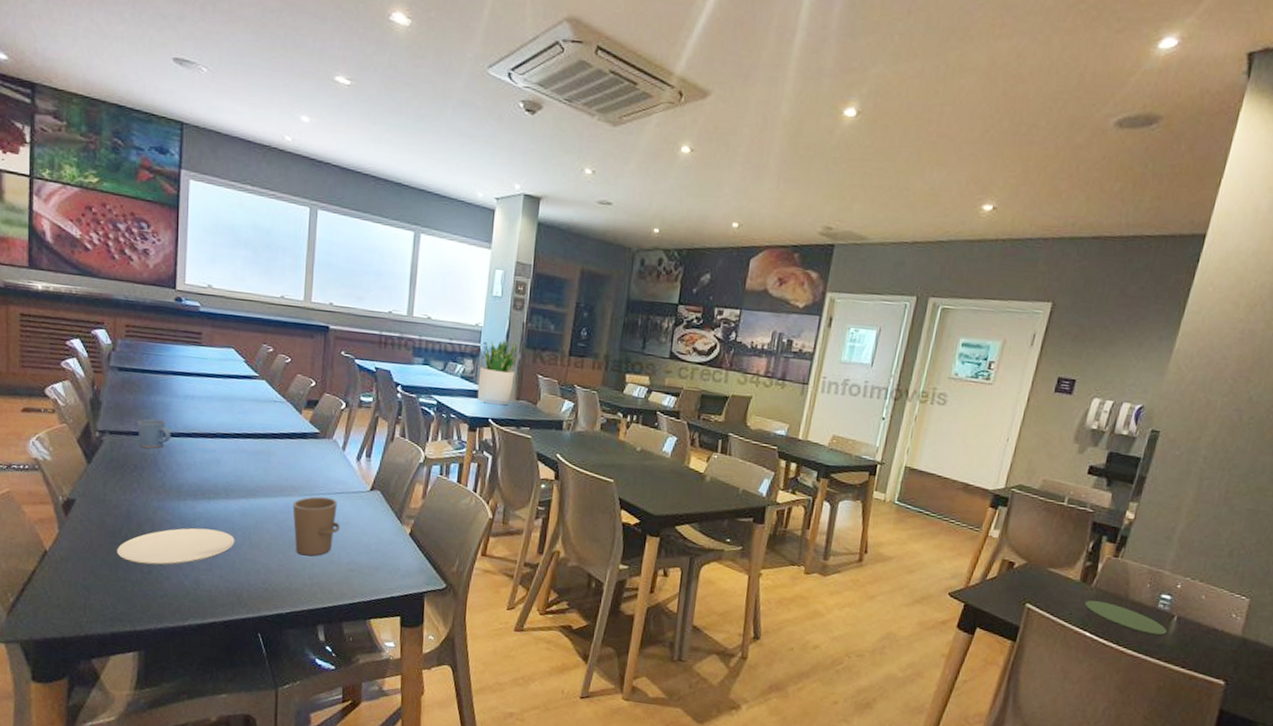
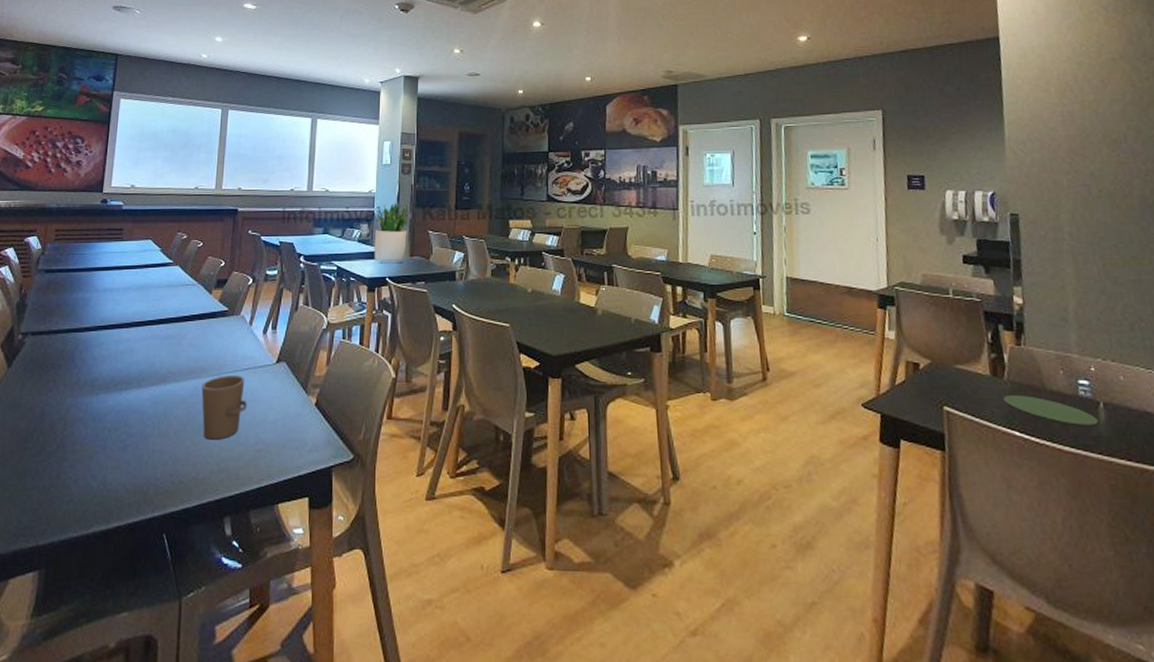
plate: present [117,528,235,566] -> none [27,422,144,468]
mug: present [138,418,172,449] -> none [58,315,89,346]

